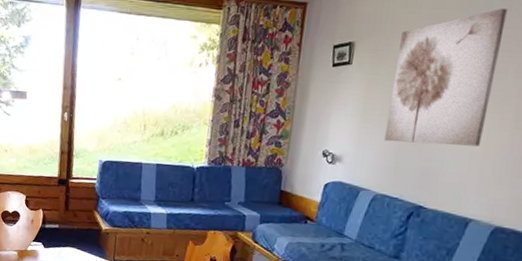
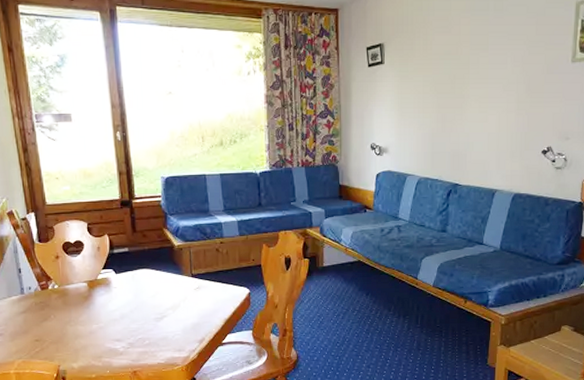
wall art: present [384,7,508,147] -> none [420,7,500,130]

